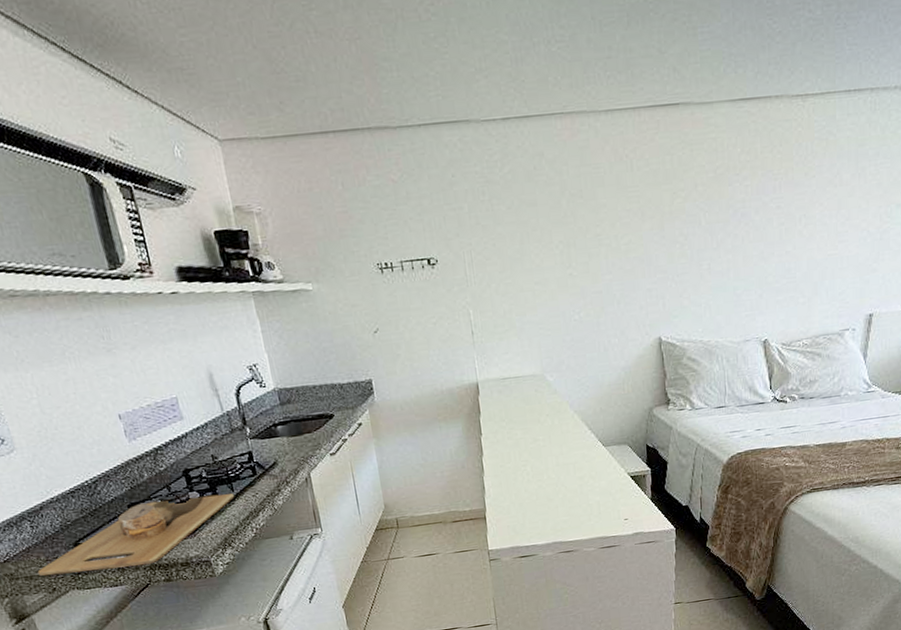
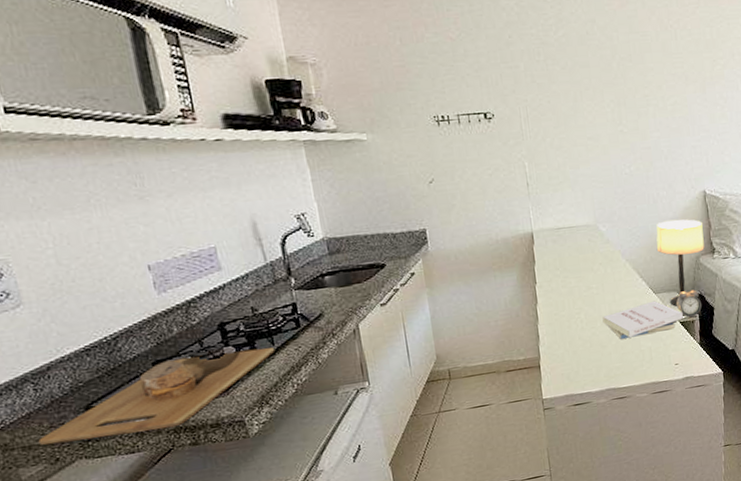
books: none [549,454,634,493] -> present [602,301,683,339]
table lamp: none [606,368,659,460] -> present [656,219,705,306]
alarm clock: none [626,443,654,472] -> present [675,290,702,318]

